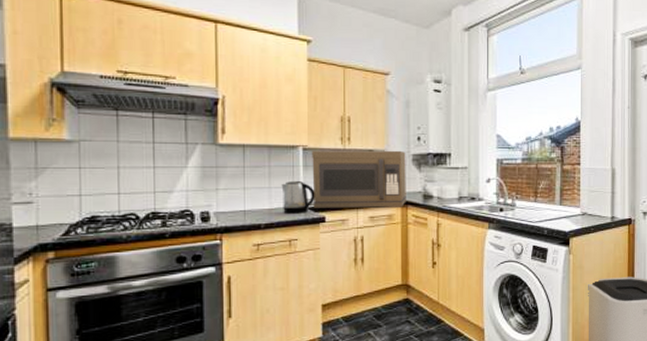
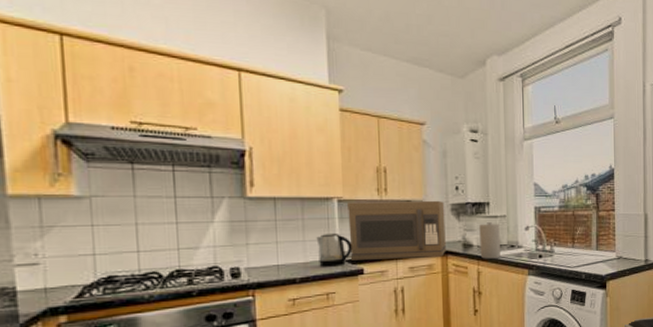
paper towel holder: none [440,174,461,211] -> present [479,222,500,259]

